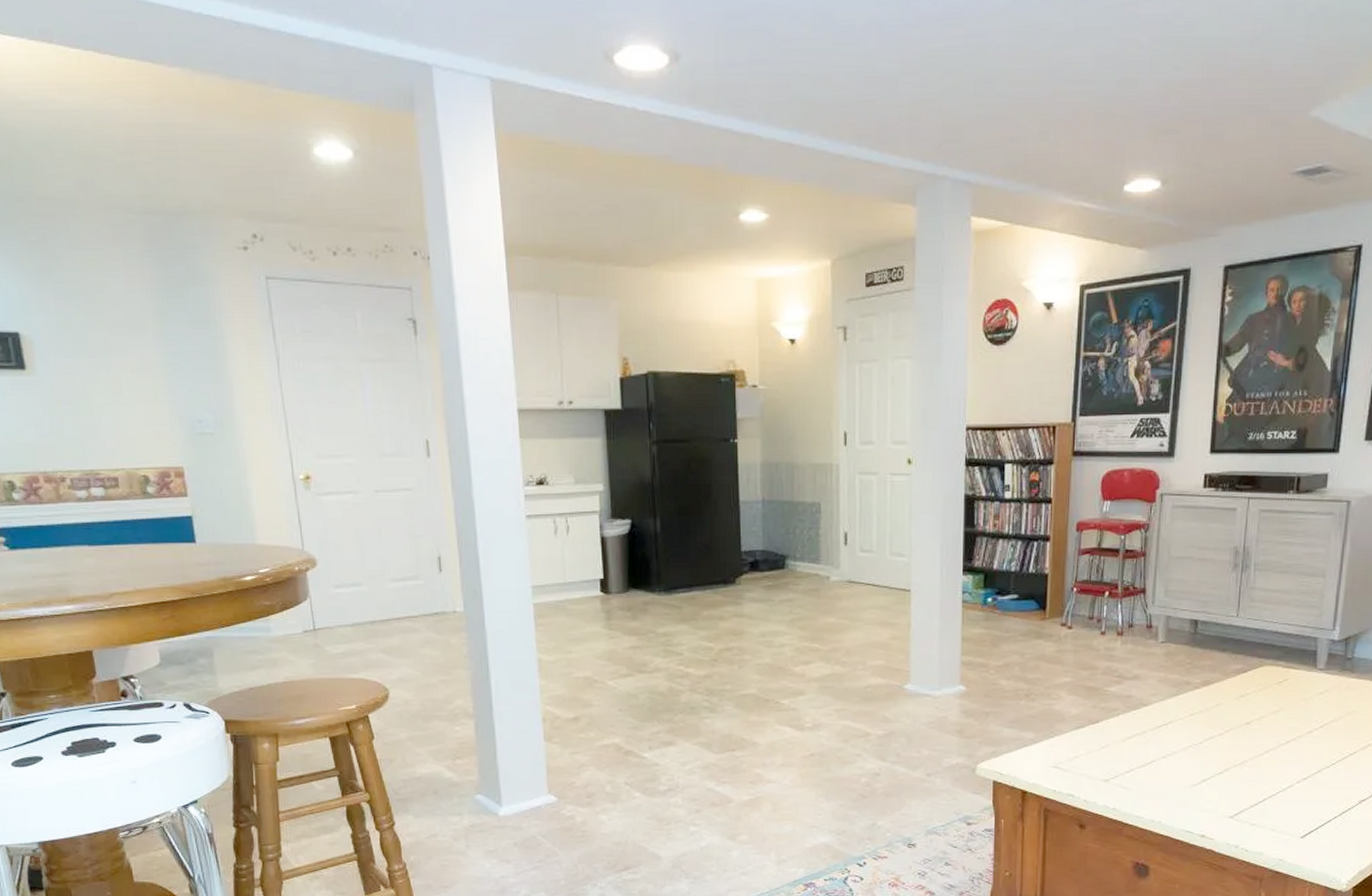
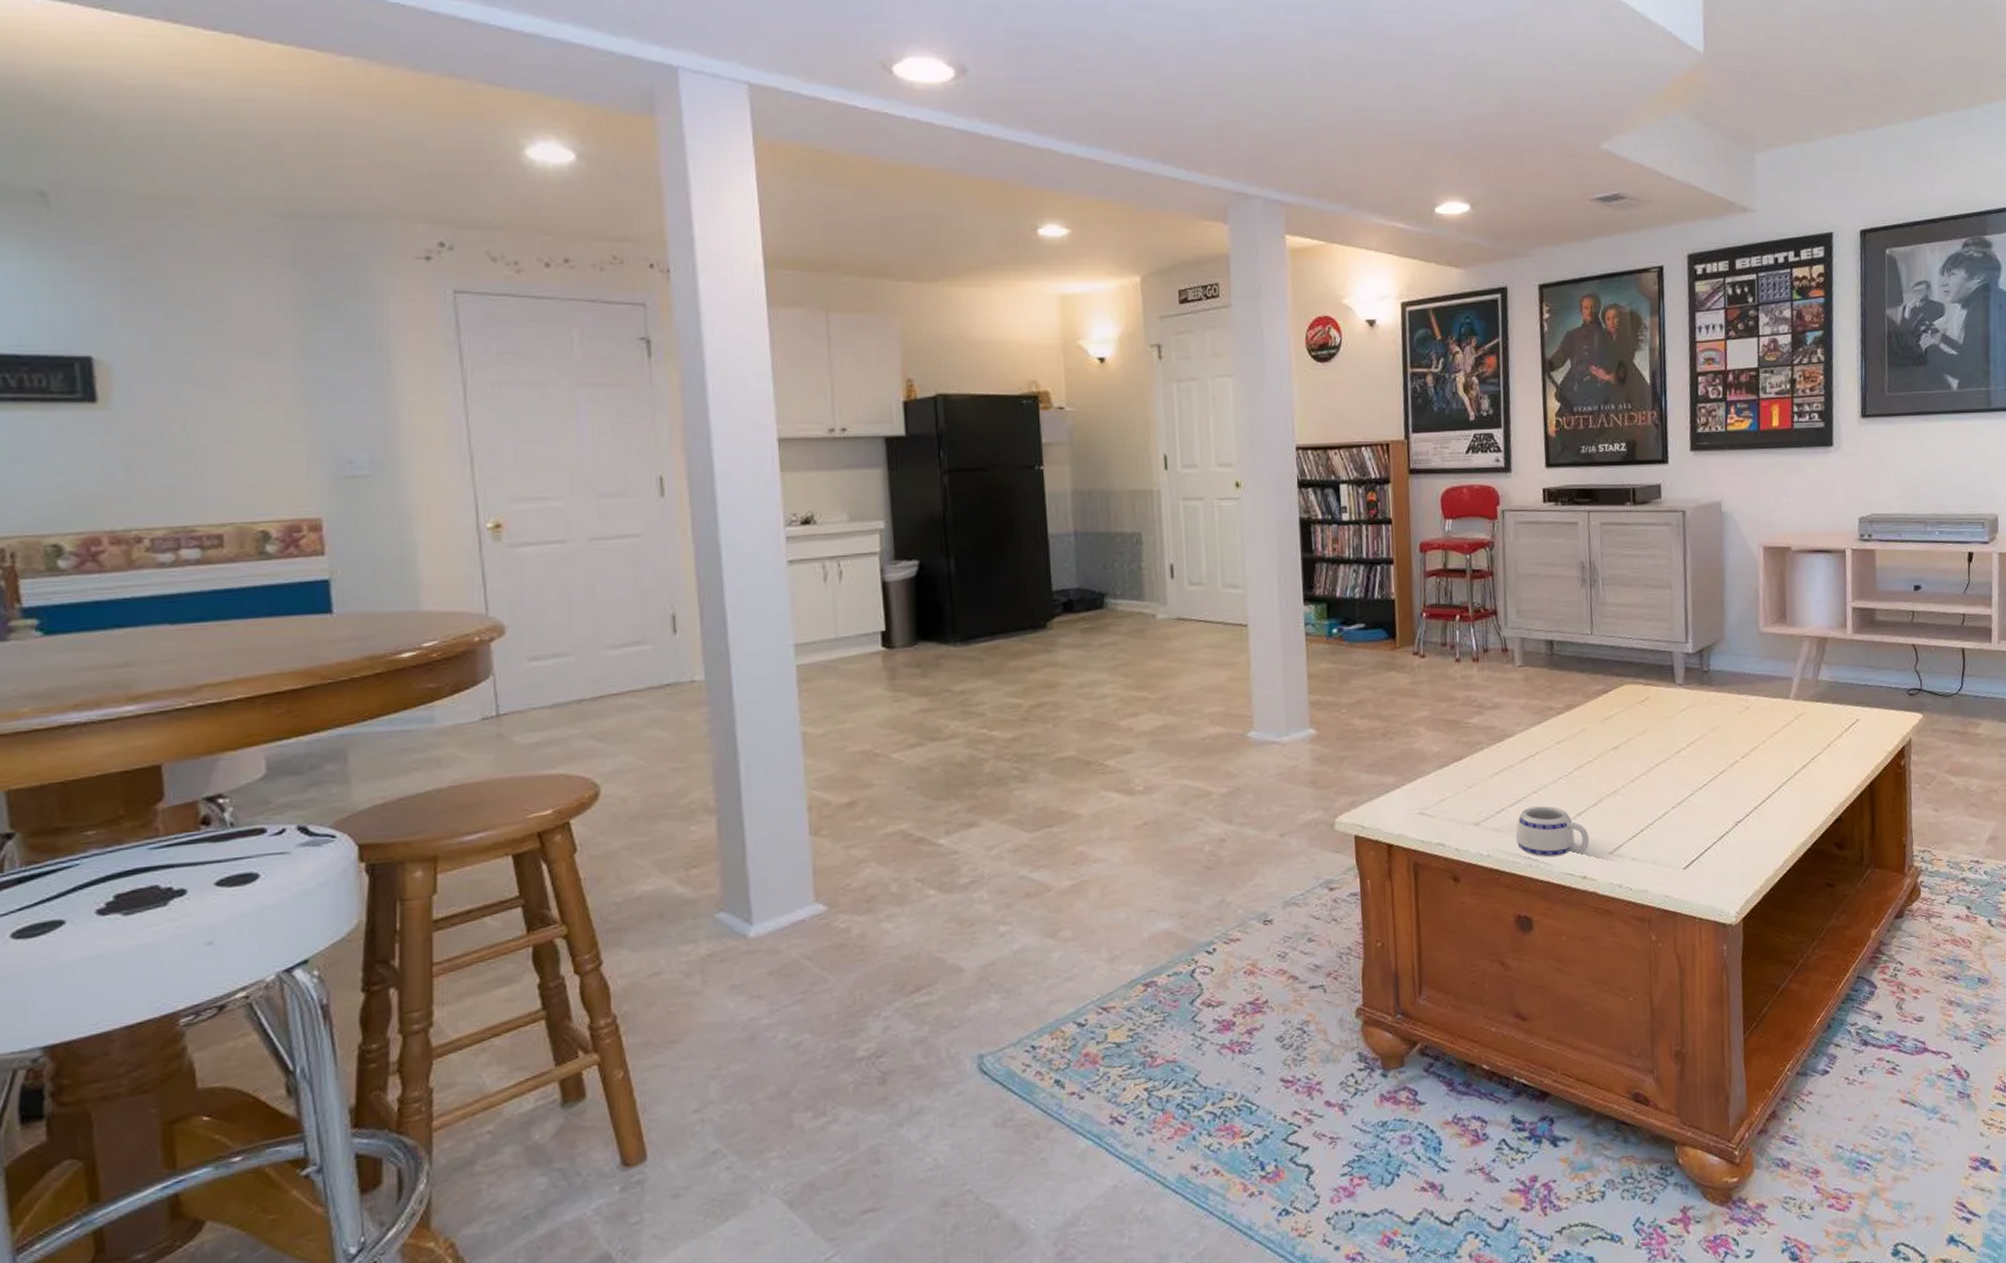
mug: none [1141,770,1211,816] -> present [1515,806,1589,858]

